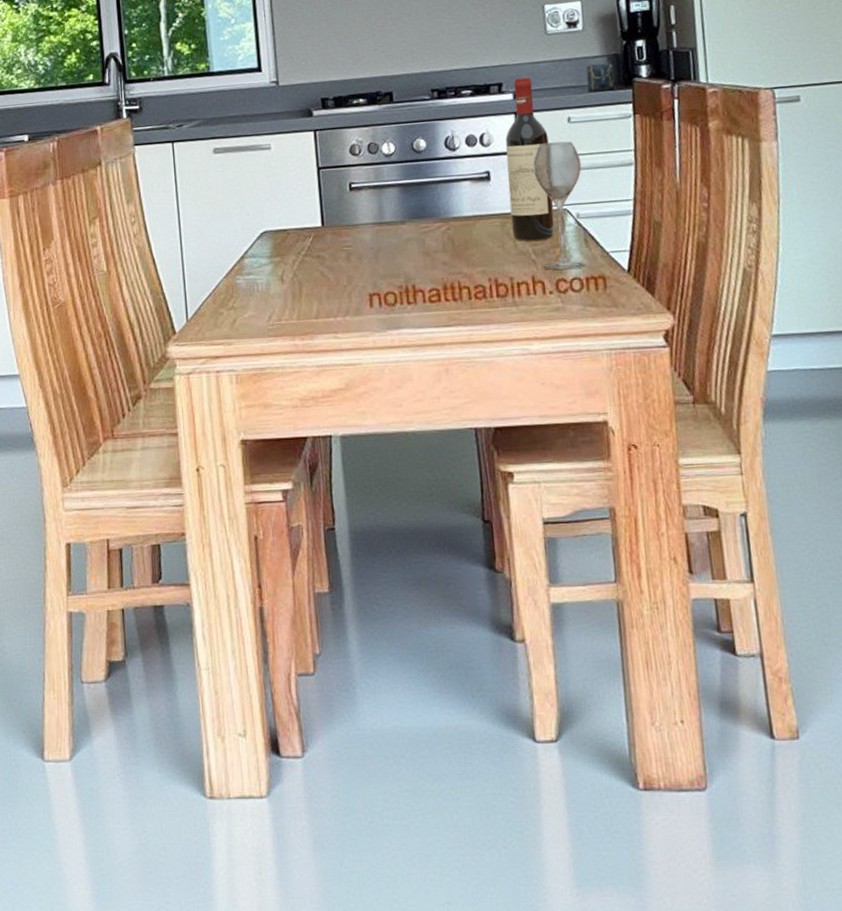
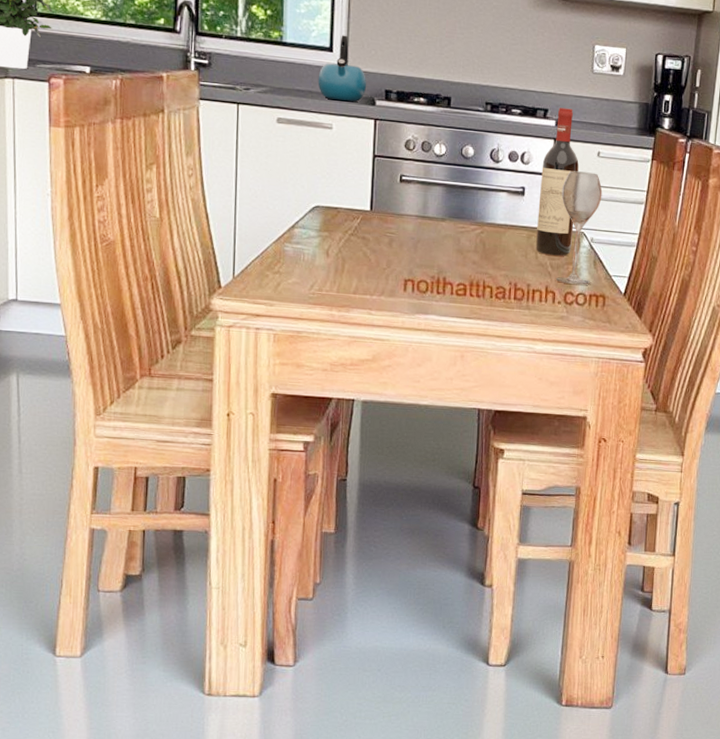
kettle: none [249,52,302,120] -> present [318,35,367,102]
cup: present [585,63,615,92] -> none [618,108,643,135]

